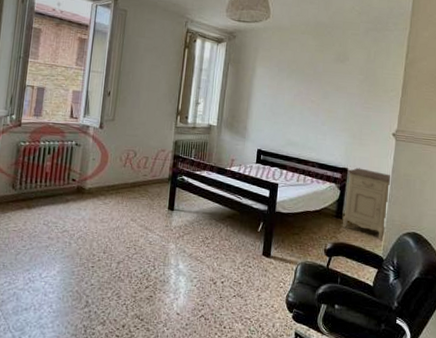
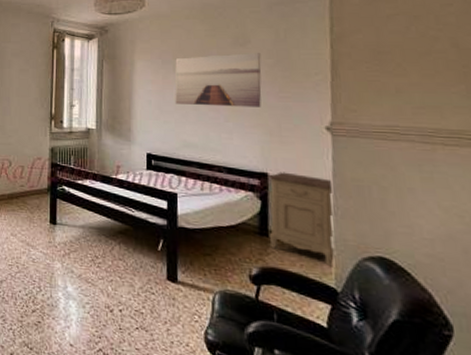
wall art: none [285,67,355,115] -> present [175,53,262,107]

